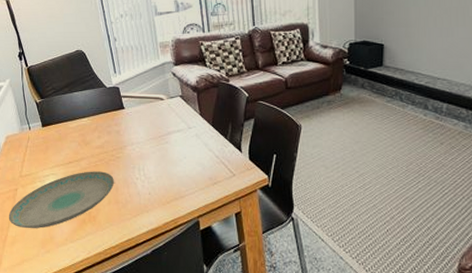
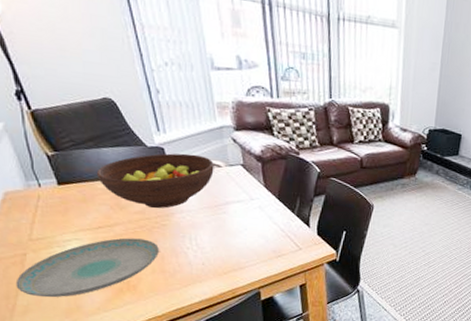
fruit bowl: none [69,90,158,142] -> present [96,153,214,208]

